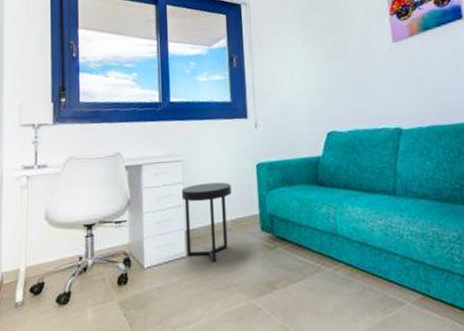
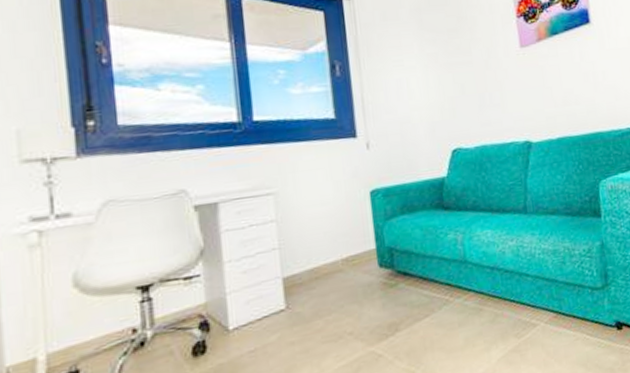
side table: present [181,182,231,262] -> none [275,215,341,311]

